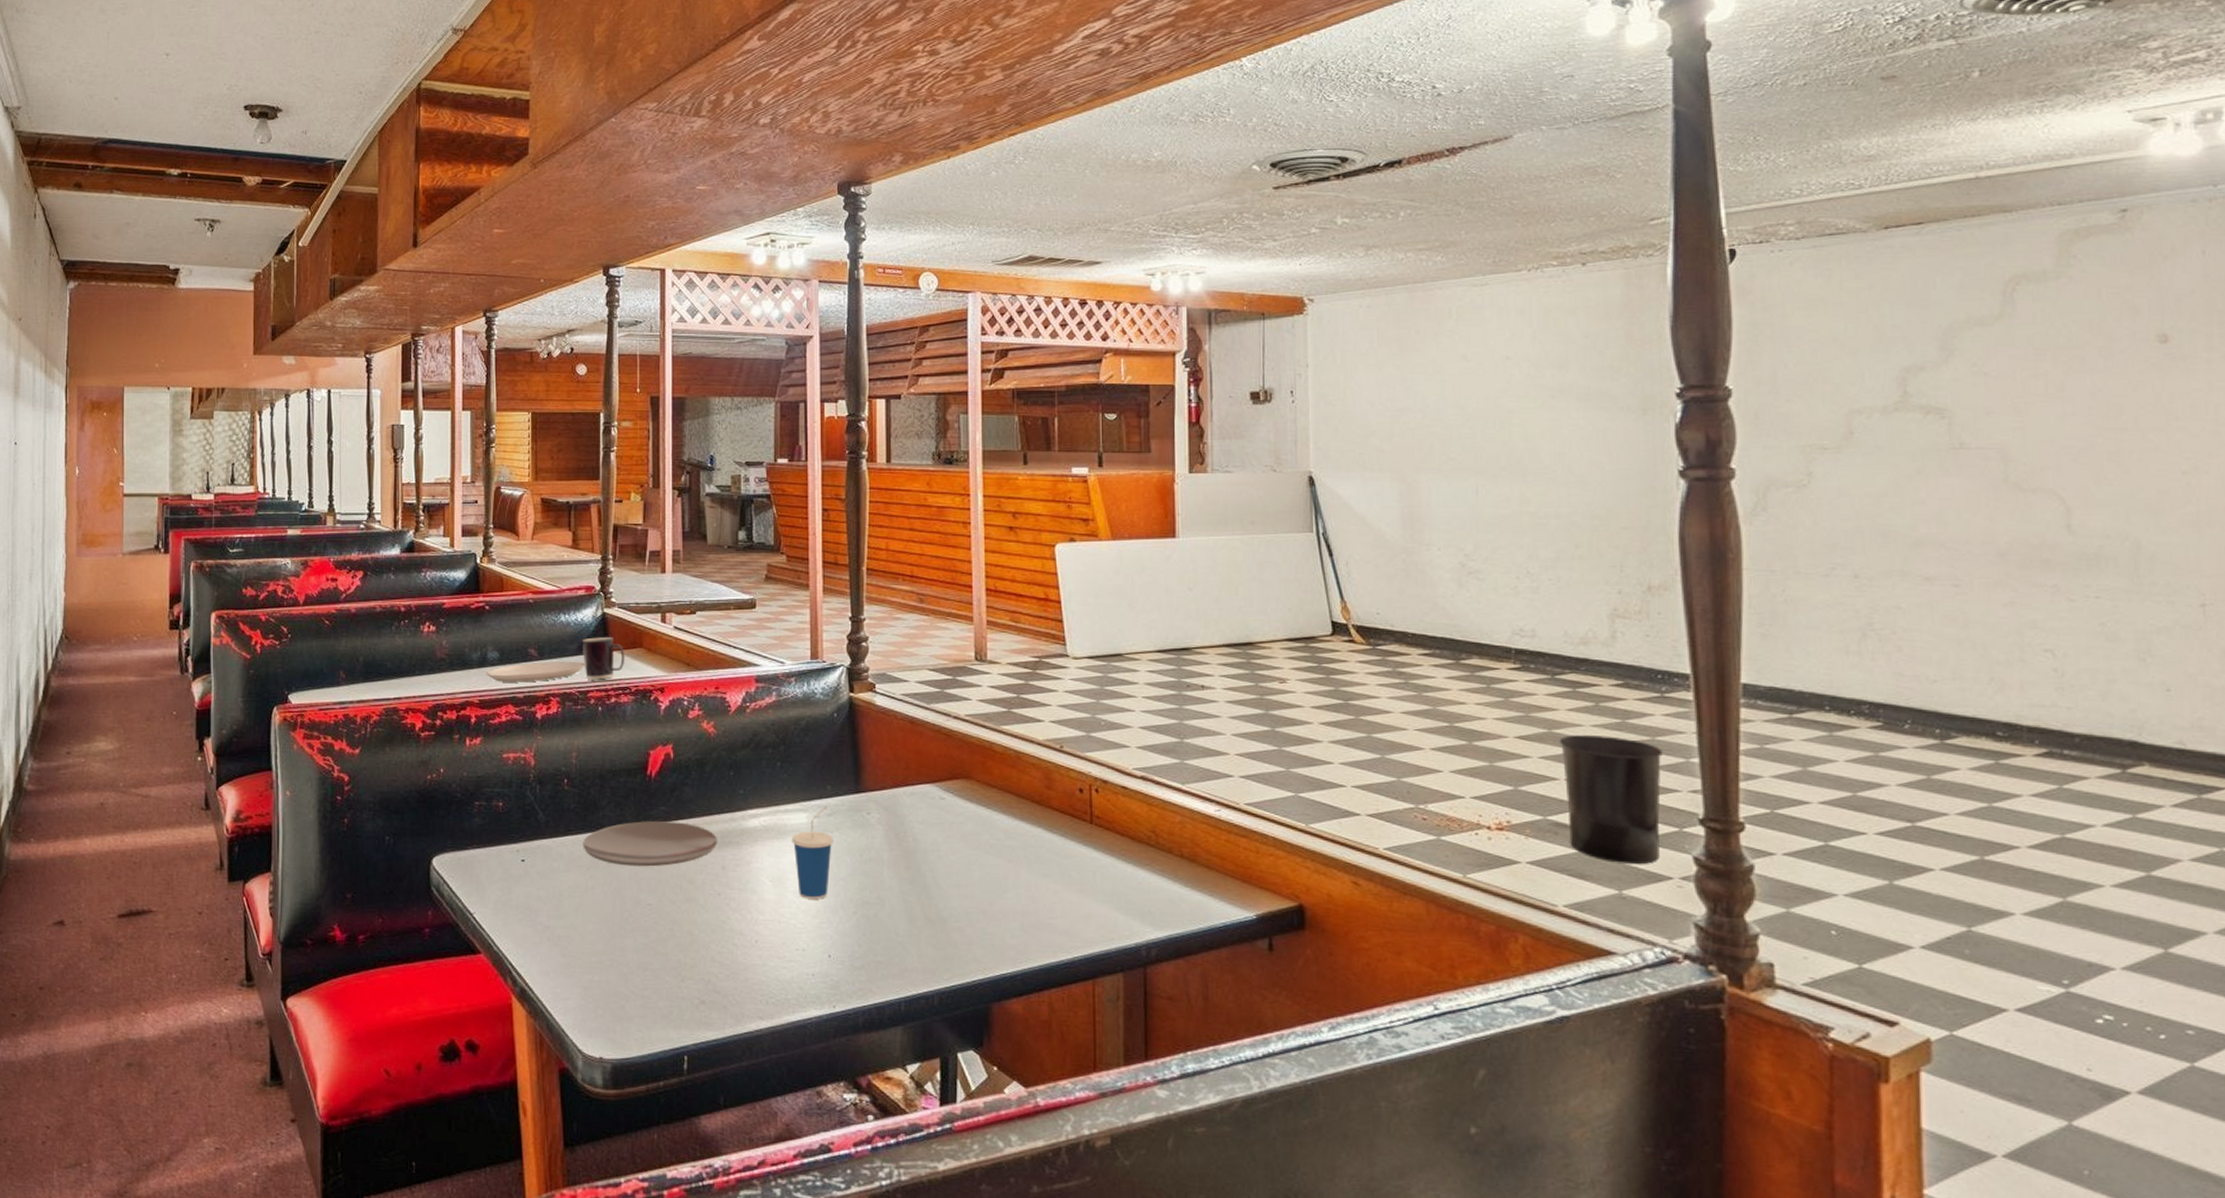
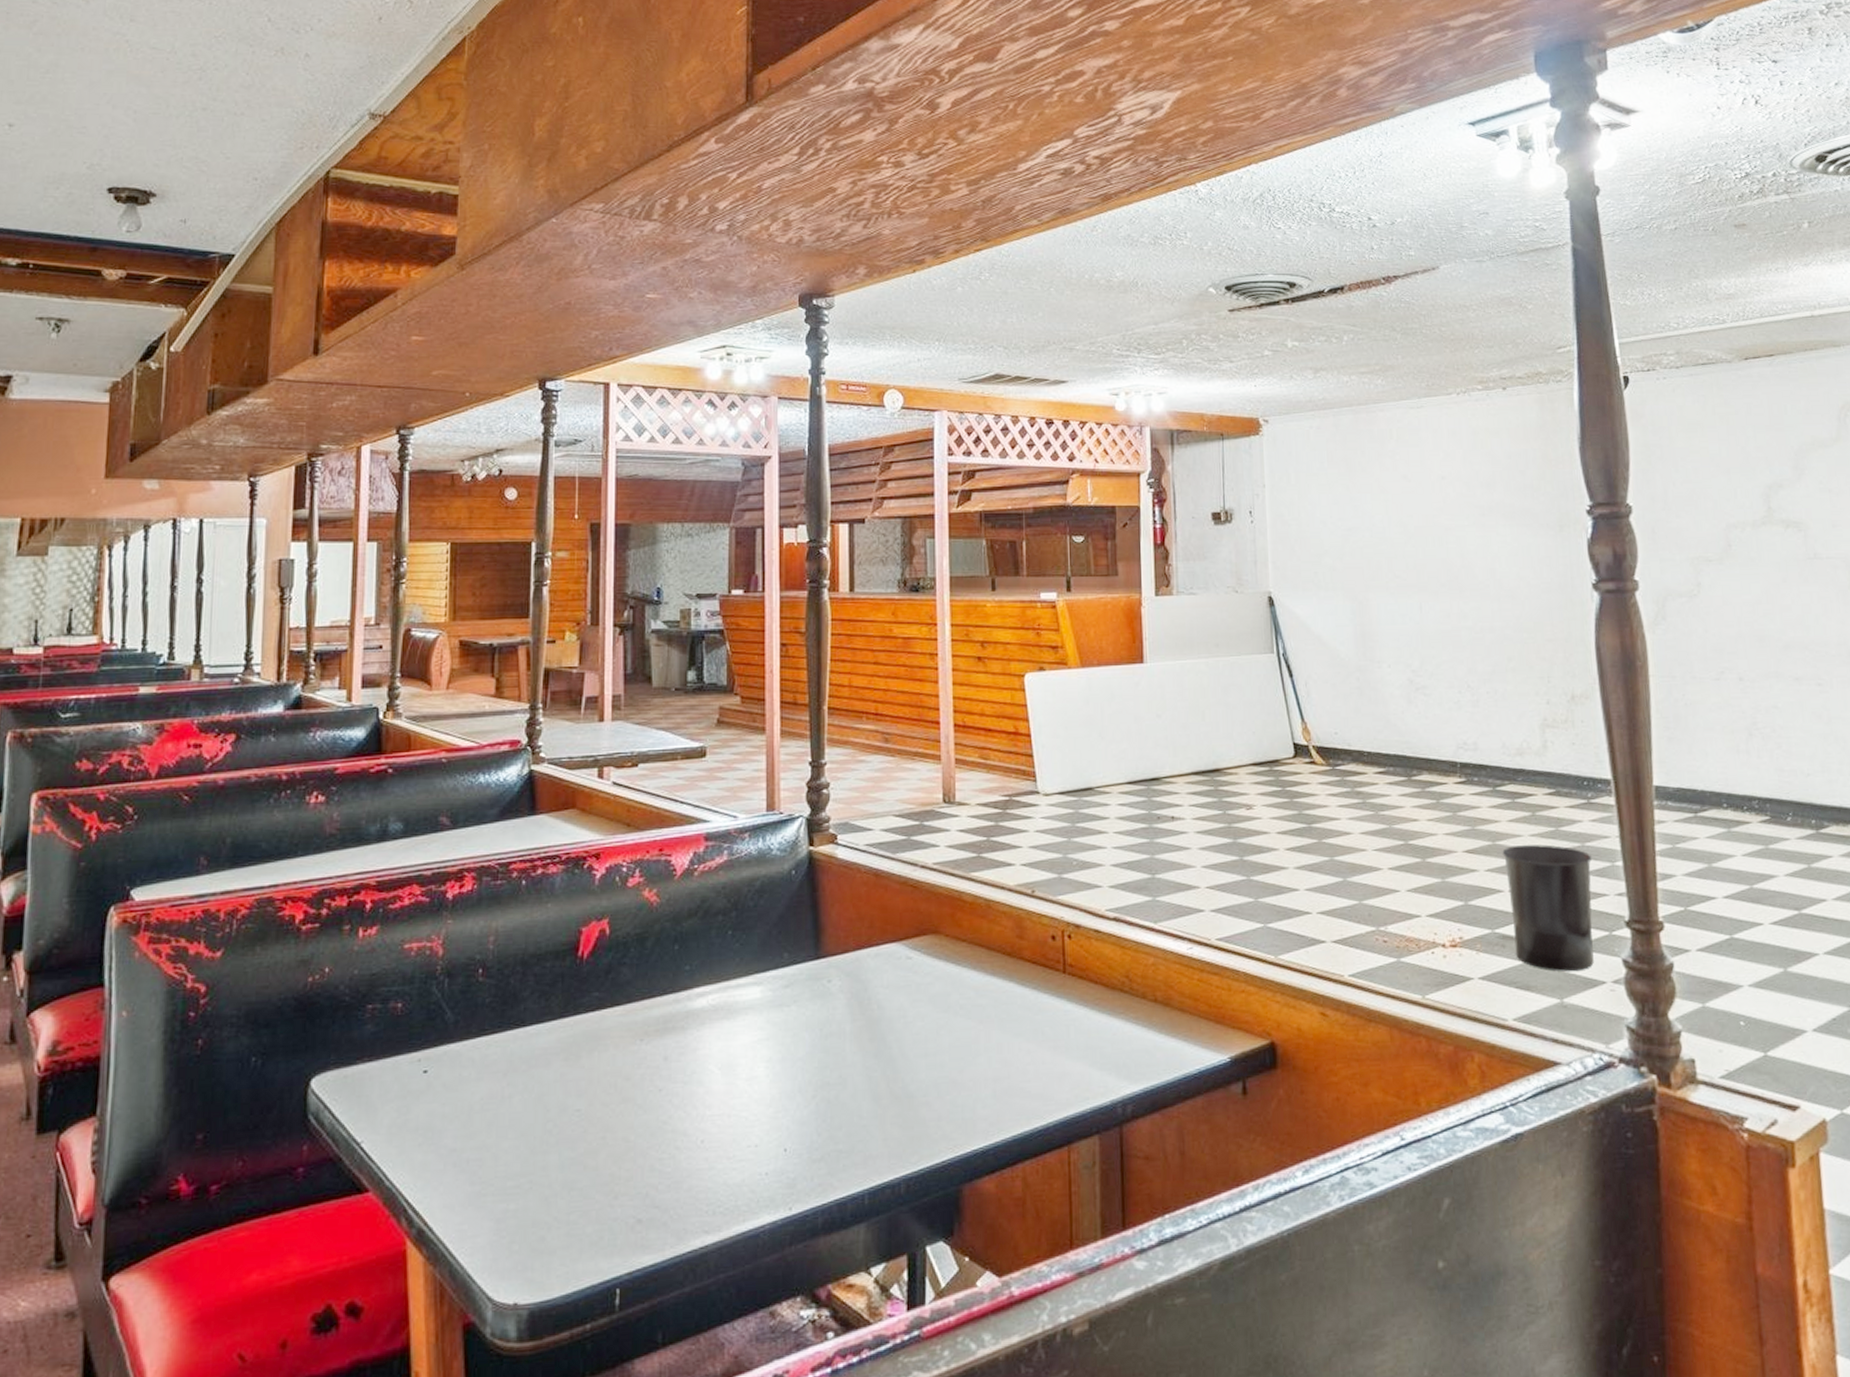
plate: present [486,661,585,683] -> none [386,828,507,858]
mug: present [581,636,625,680] -> none [503,797,555,849]
plate: present [583,821,718,867] -> none [499,1009,660,1067]
cup: present [792,807,833,899] -> none [744,977,790,1086]

